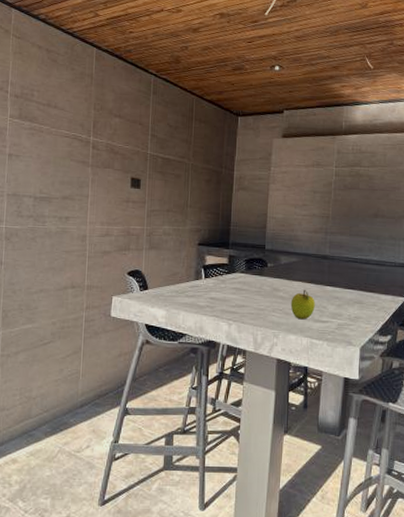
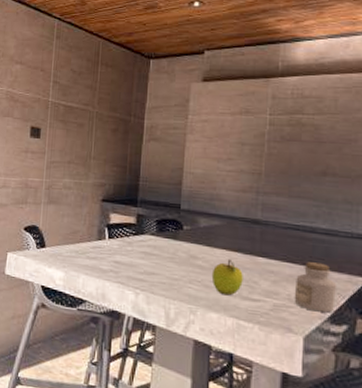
jar: none [353,288,383,327] -> present [294,262,336,313]

